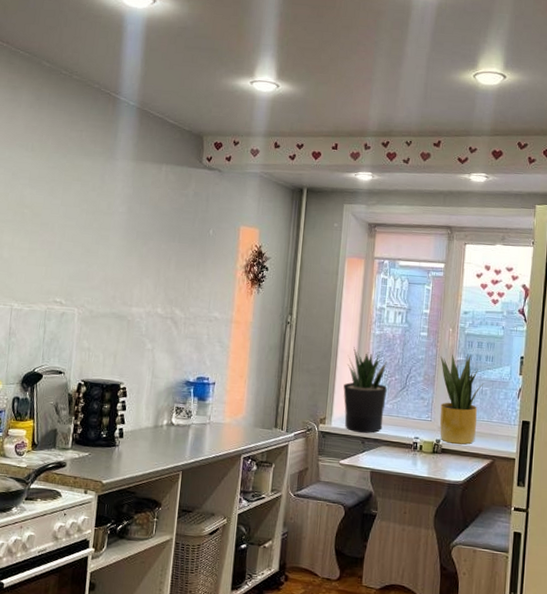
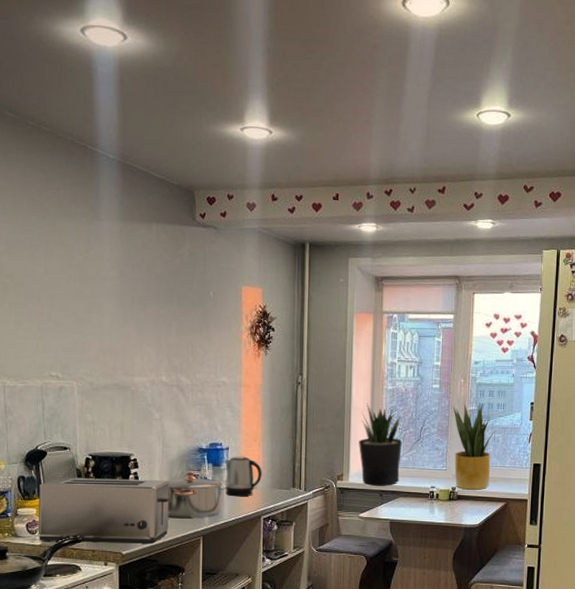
toaster: none [24,400,155,476] -> present [37,476,170,545]
cooking pot: none [150,403,206,453] -> present [165,471,222,519]
kettle: none [208,391,246,434] -> present [225,456,262,497]

